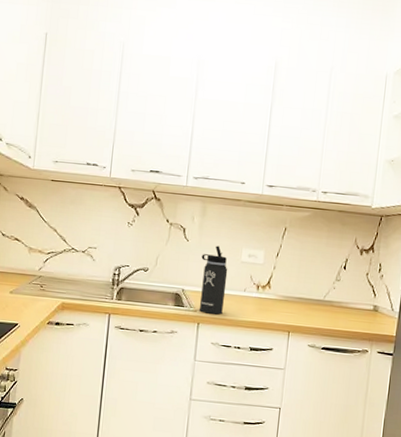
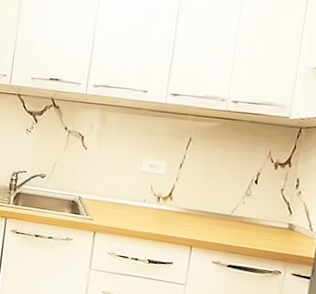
thermos bottle: present [200,245,228,315] -> none [96,154,127,225]

